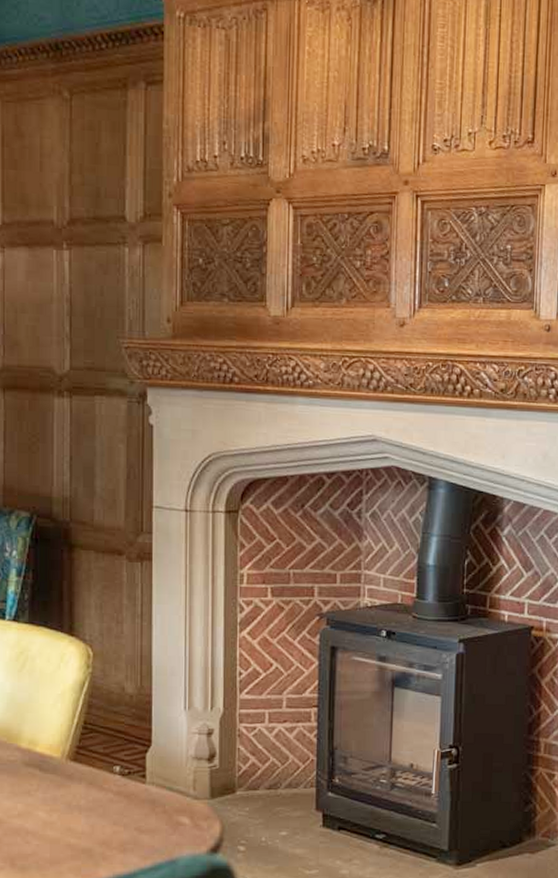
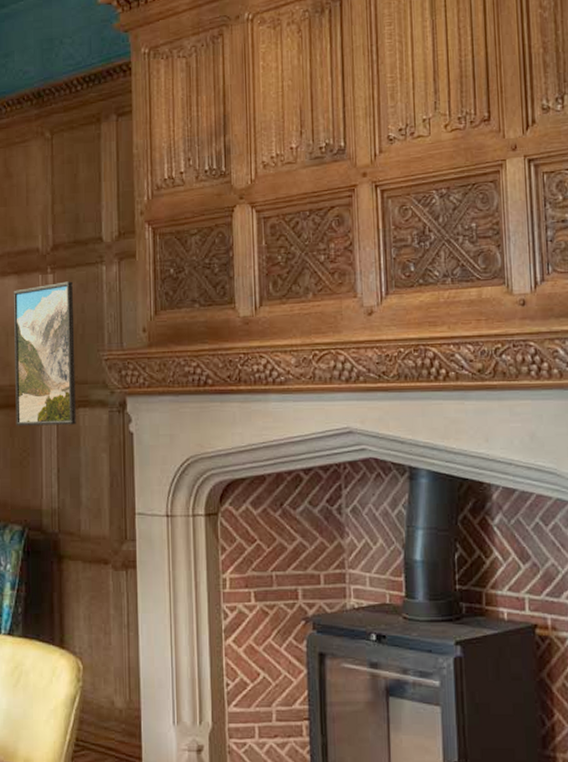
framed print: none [23,260,92,413] -> present [13,281,76,426]

